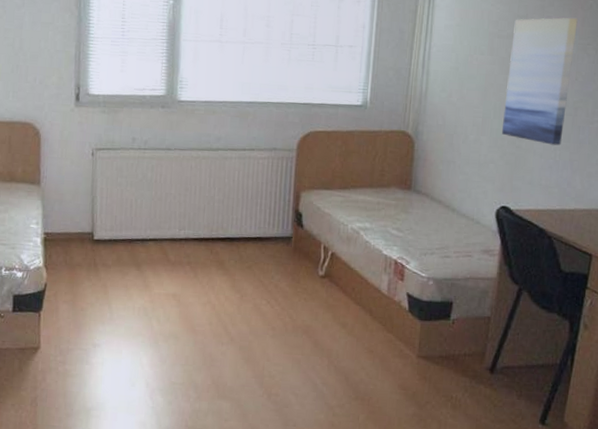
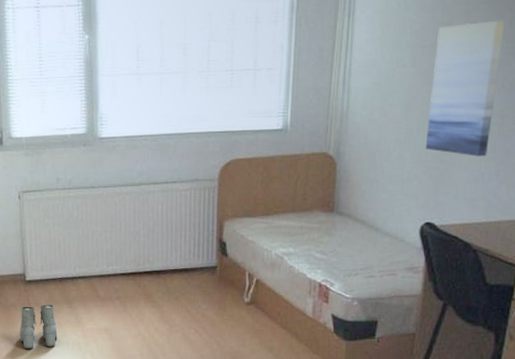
boots: none [83,265,124,311] -> present [19,304,58,349]

